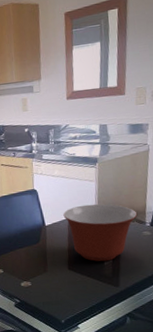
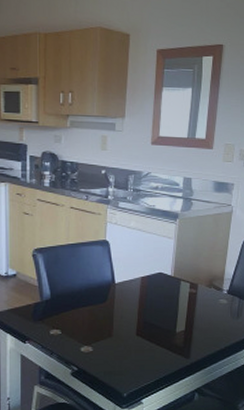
mixing bowl: present [63,204,138,262] -> none [136,264,215,329]

